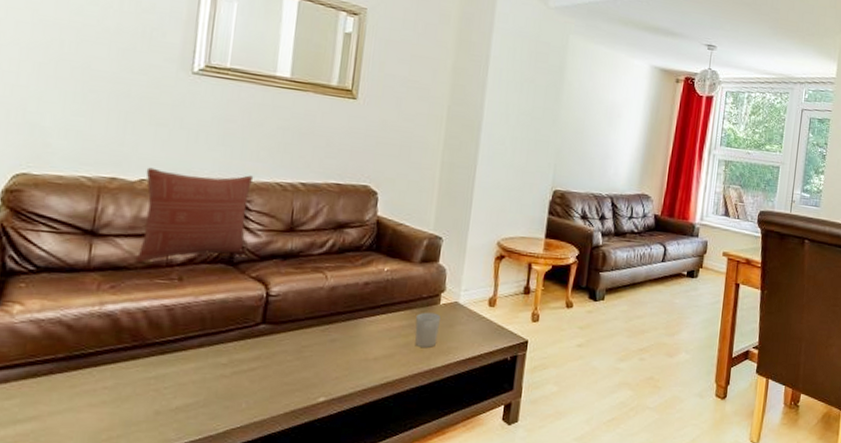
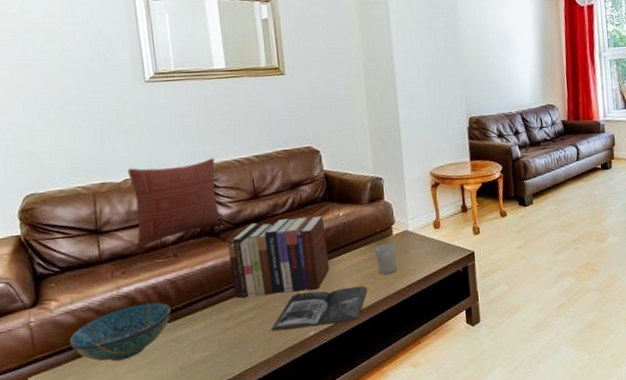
decorative bowl: none [25,327,162,391] -> present [69,302,172,362]
books: none [240,260,365,349] -> present [227,216,330,299]
magazine: none [274,350,398,395] -> present [271,285,368,331]

